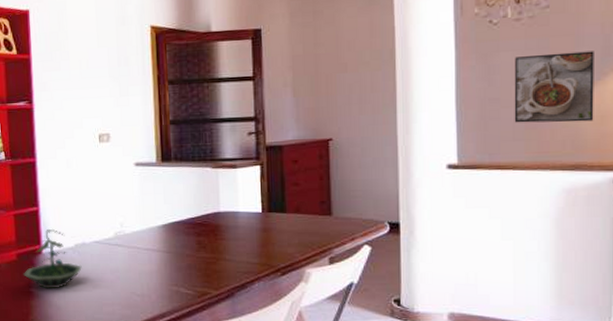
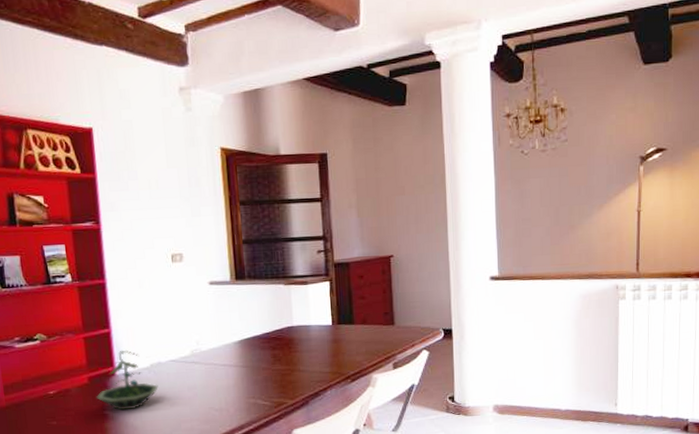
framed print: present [514,51,594,123] -> none [541,179,602,240]

